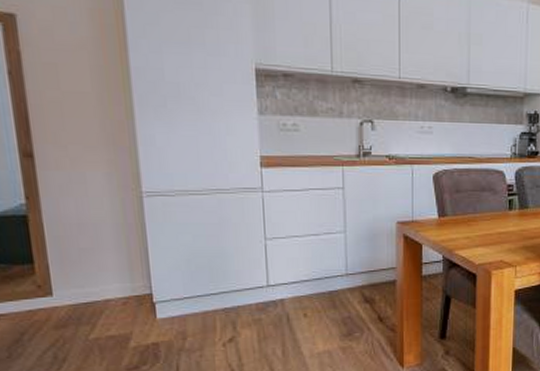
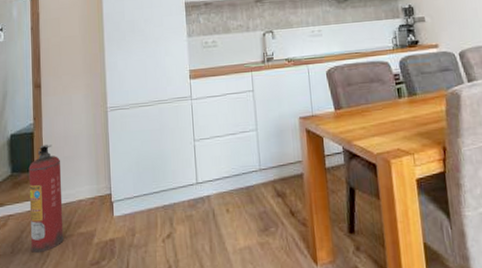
fire extinguisher: none [24,232,86,357] -> present [28,144,64,253]

